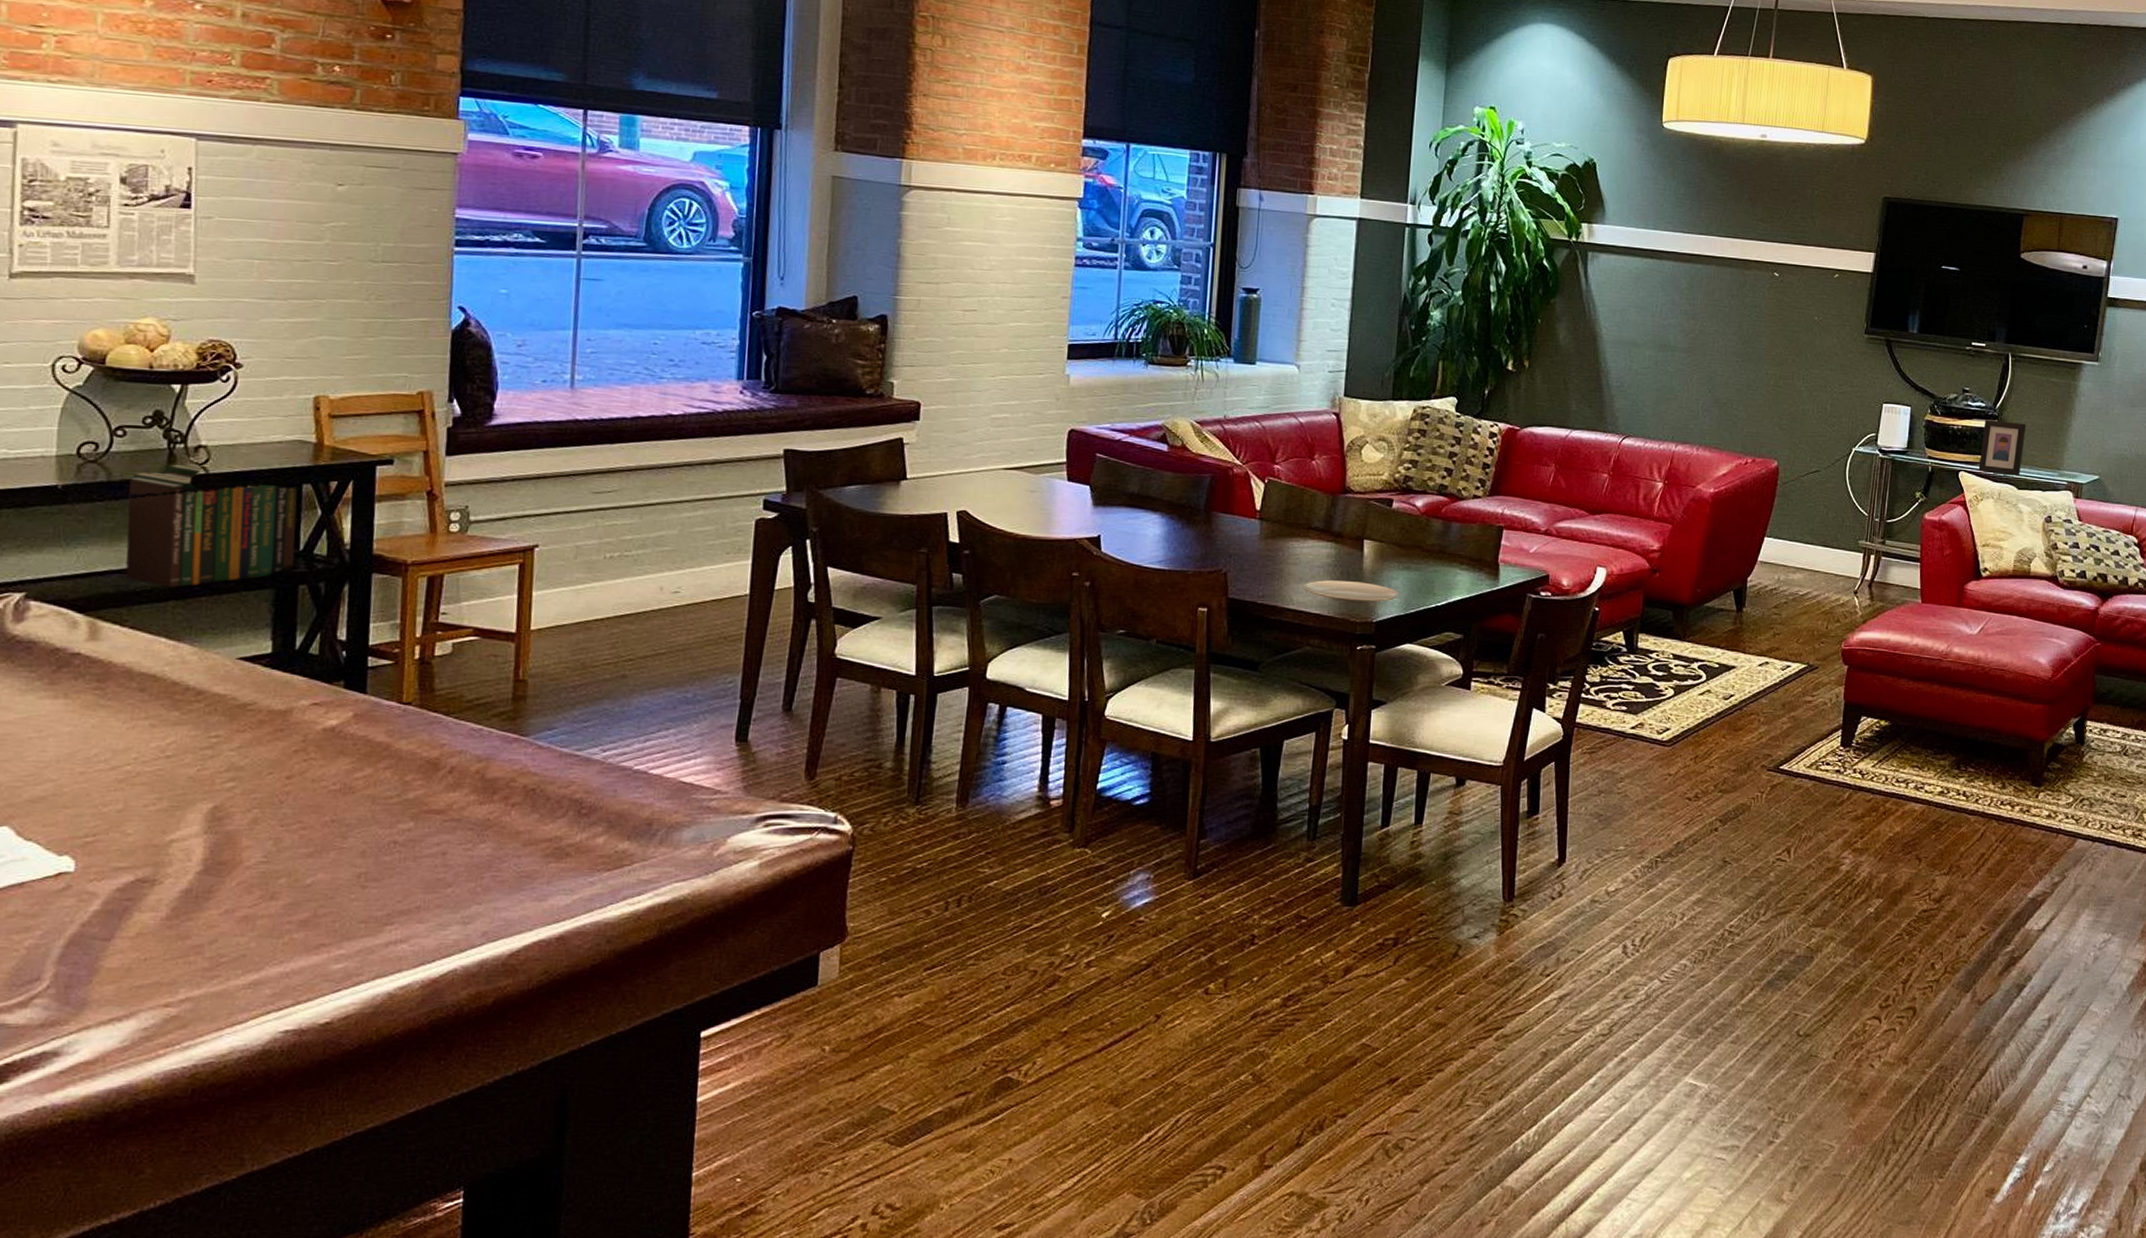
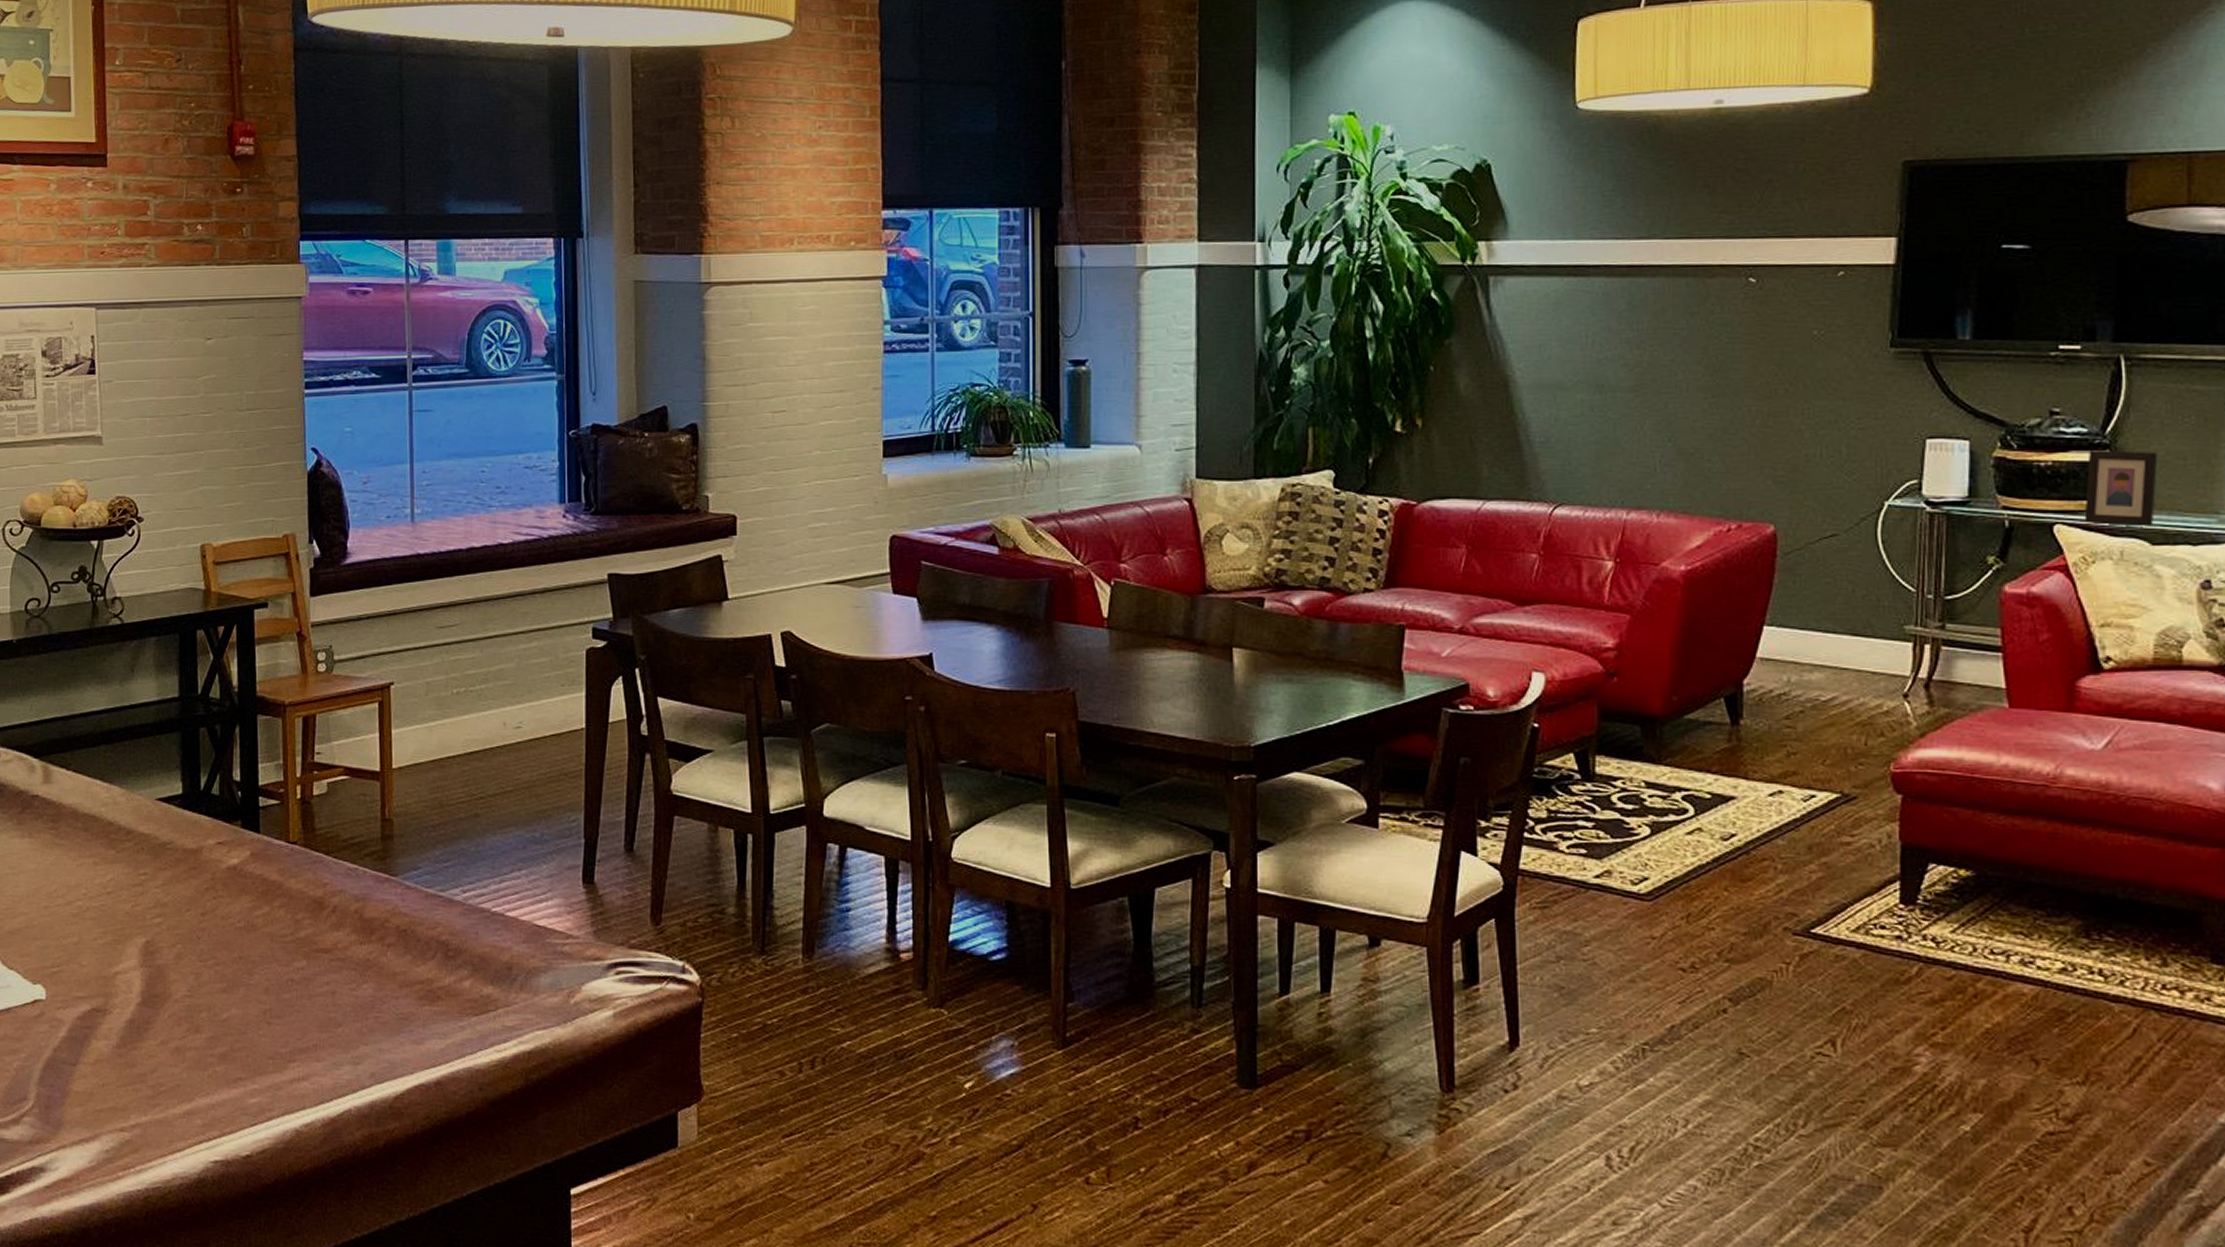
books: present [125,464,298,588] -> none [64,616,195,732]
plate: present [1304,580,1400,603] -> none [1165,698,1281,723]

